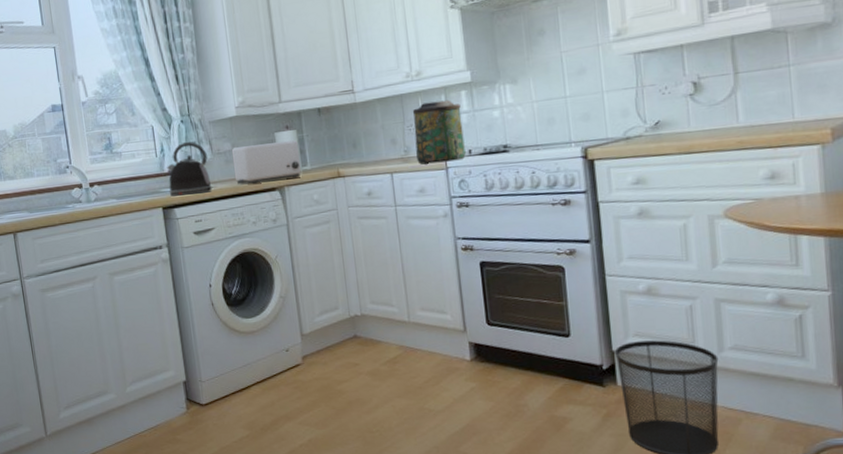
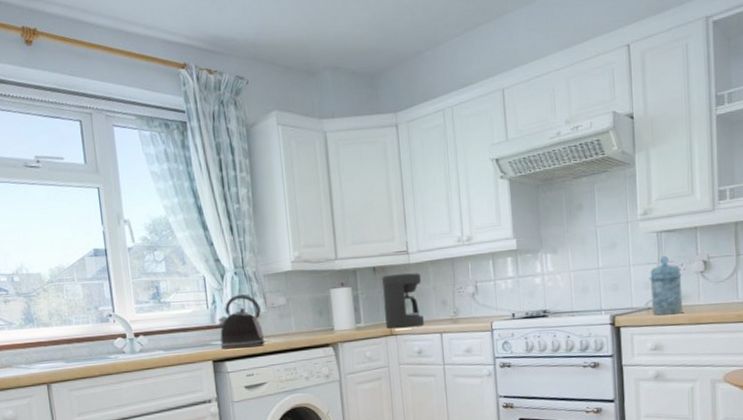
toaster: present [231,140,301,185] -> none [286,297,355,340]
coffee maker: none [328,112,374,172] -> present [382,273,425,330]
canister: present [412,99,466,165] -> none [462,265,509,326]
canister: none [626,79,670,147] -> present [649,255,683,317]

